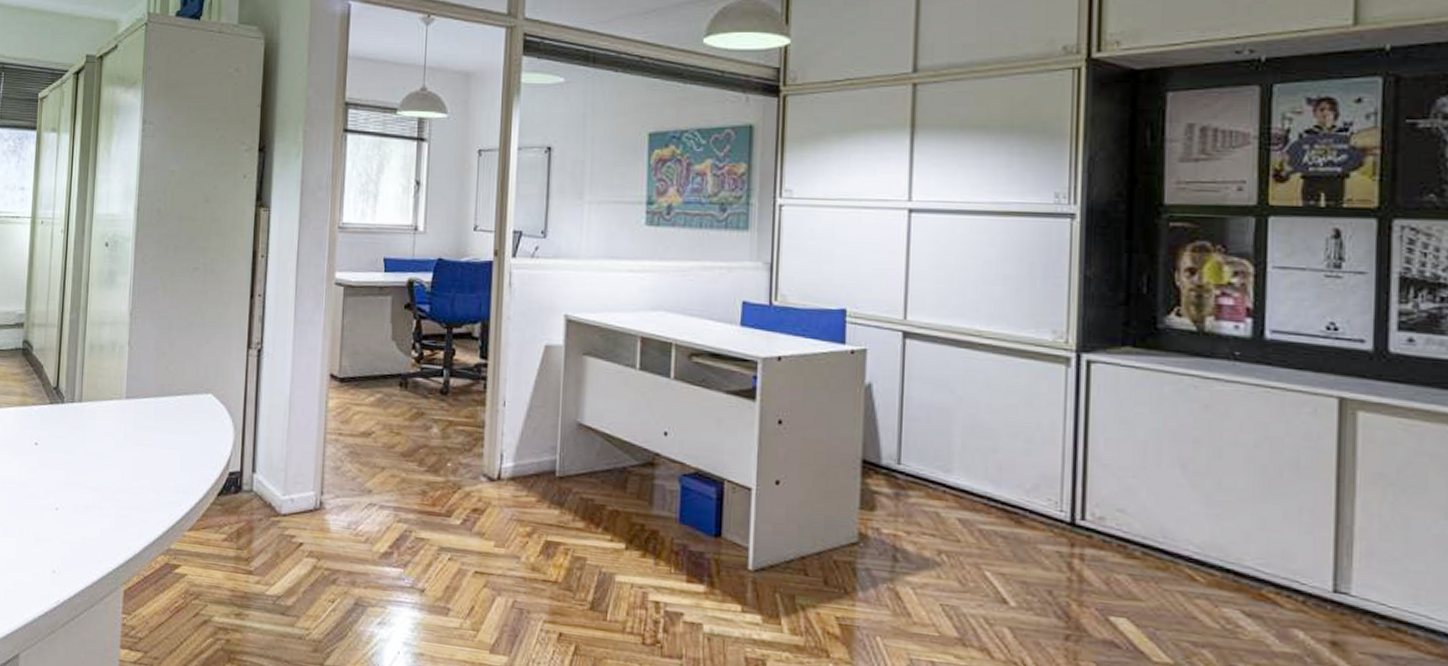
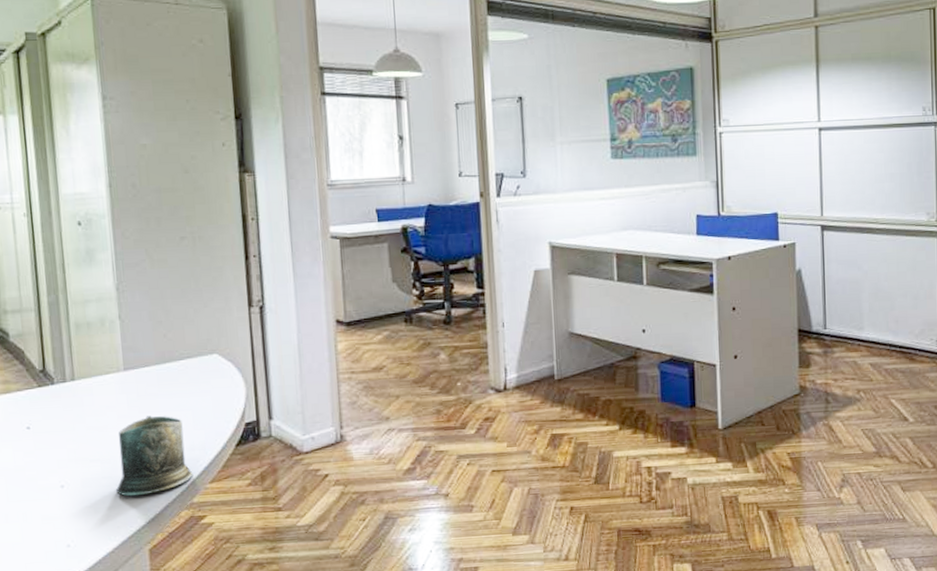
mug: none [103,449,174,532] -> present [116,416,193,497]

